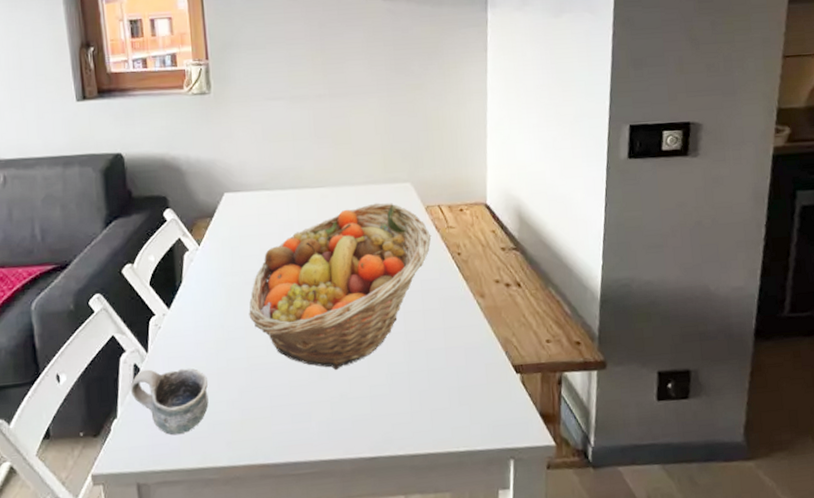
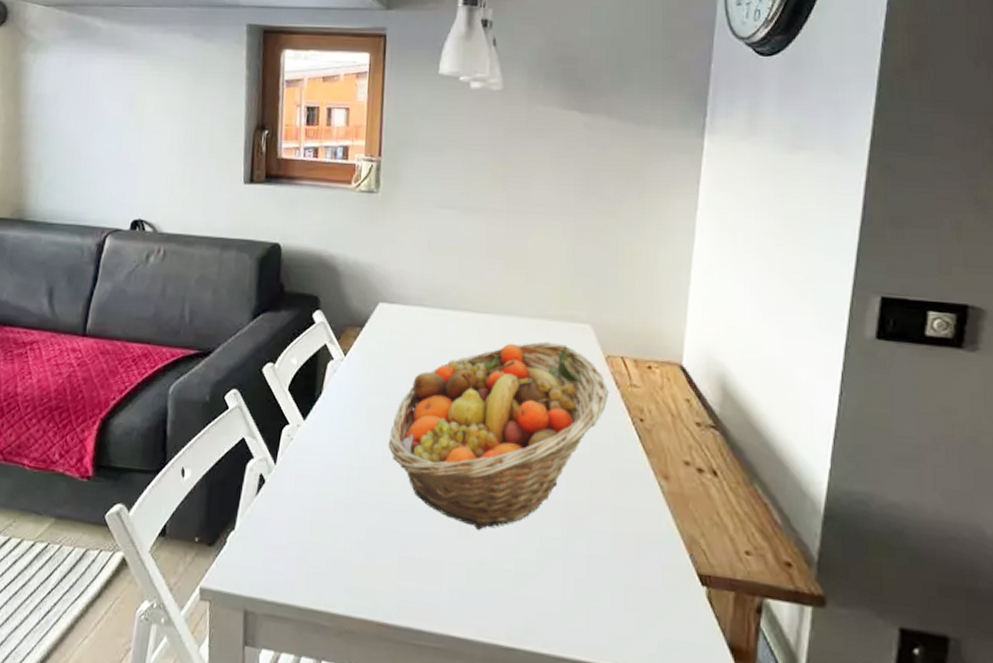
mug: present [130,368,209,436] -> none [252,482,334,565]

